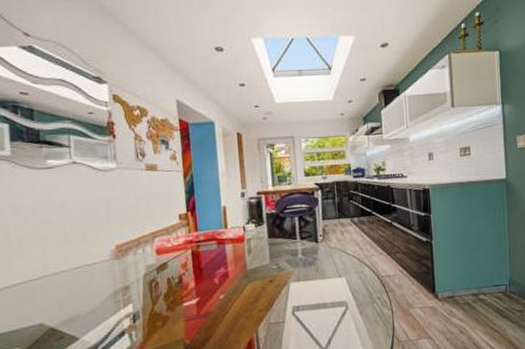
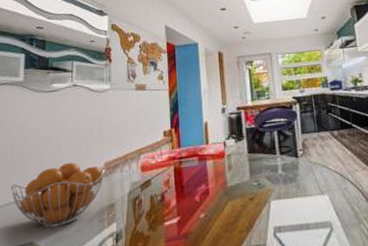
fruit basket: none [11,244,117,309] -> present [11,162,105,228]

